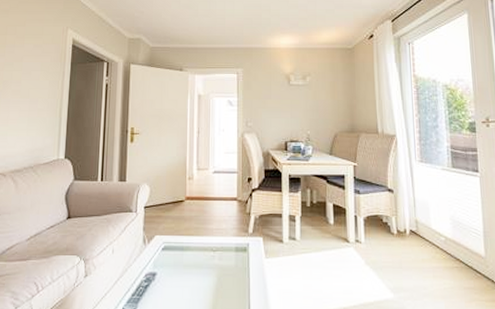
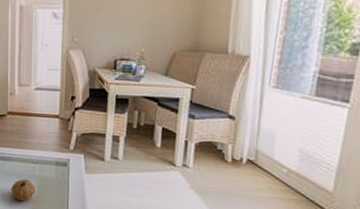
fruit: none [189,270,215,296] -> present [11,178,36,201]

